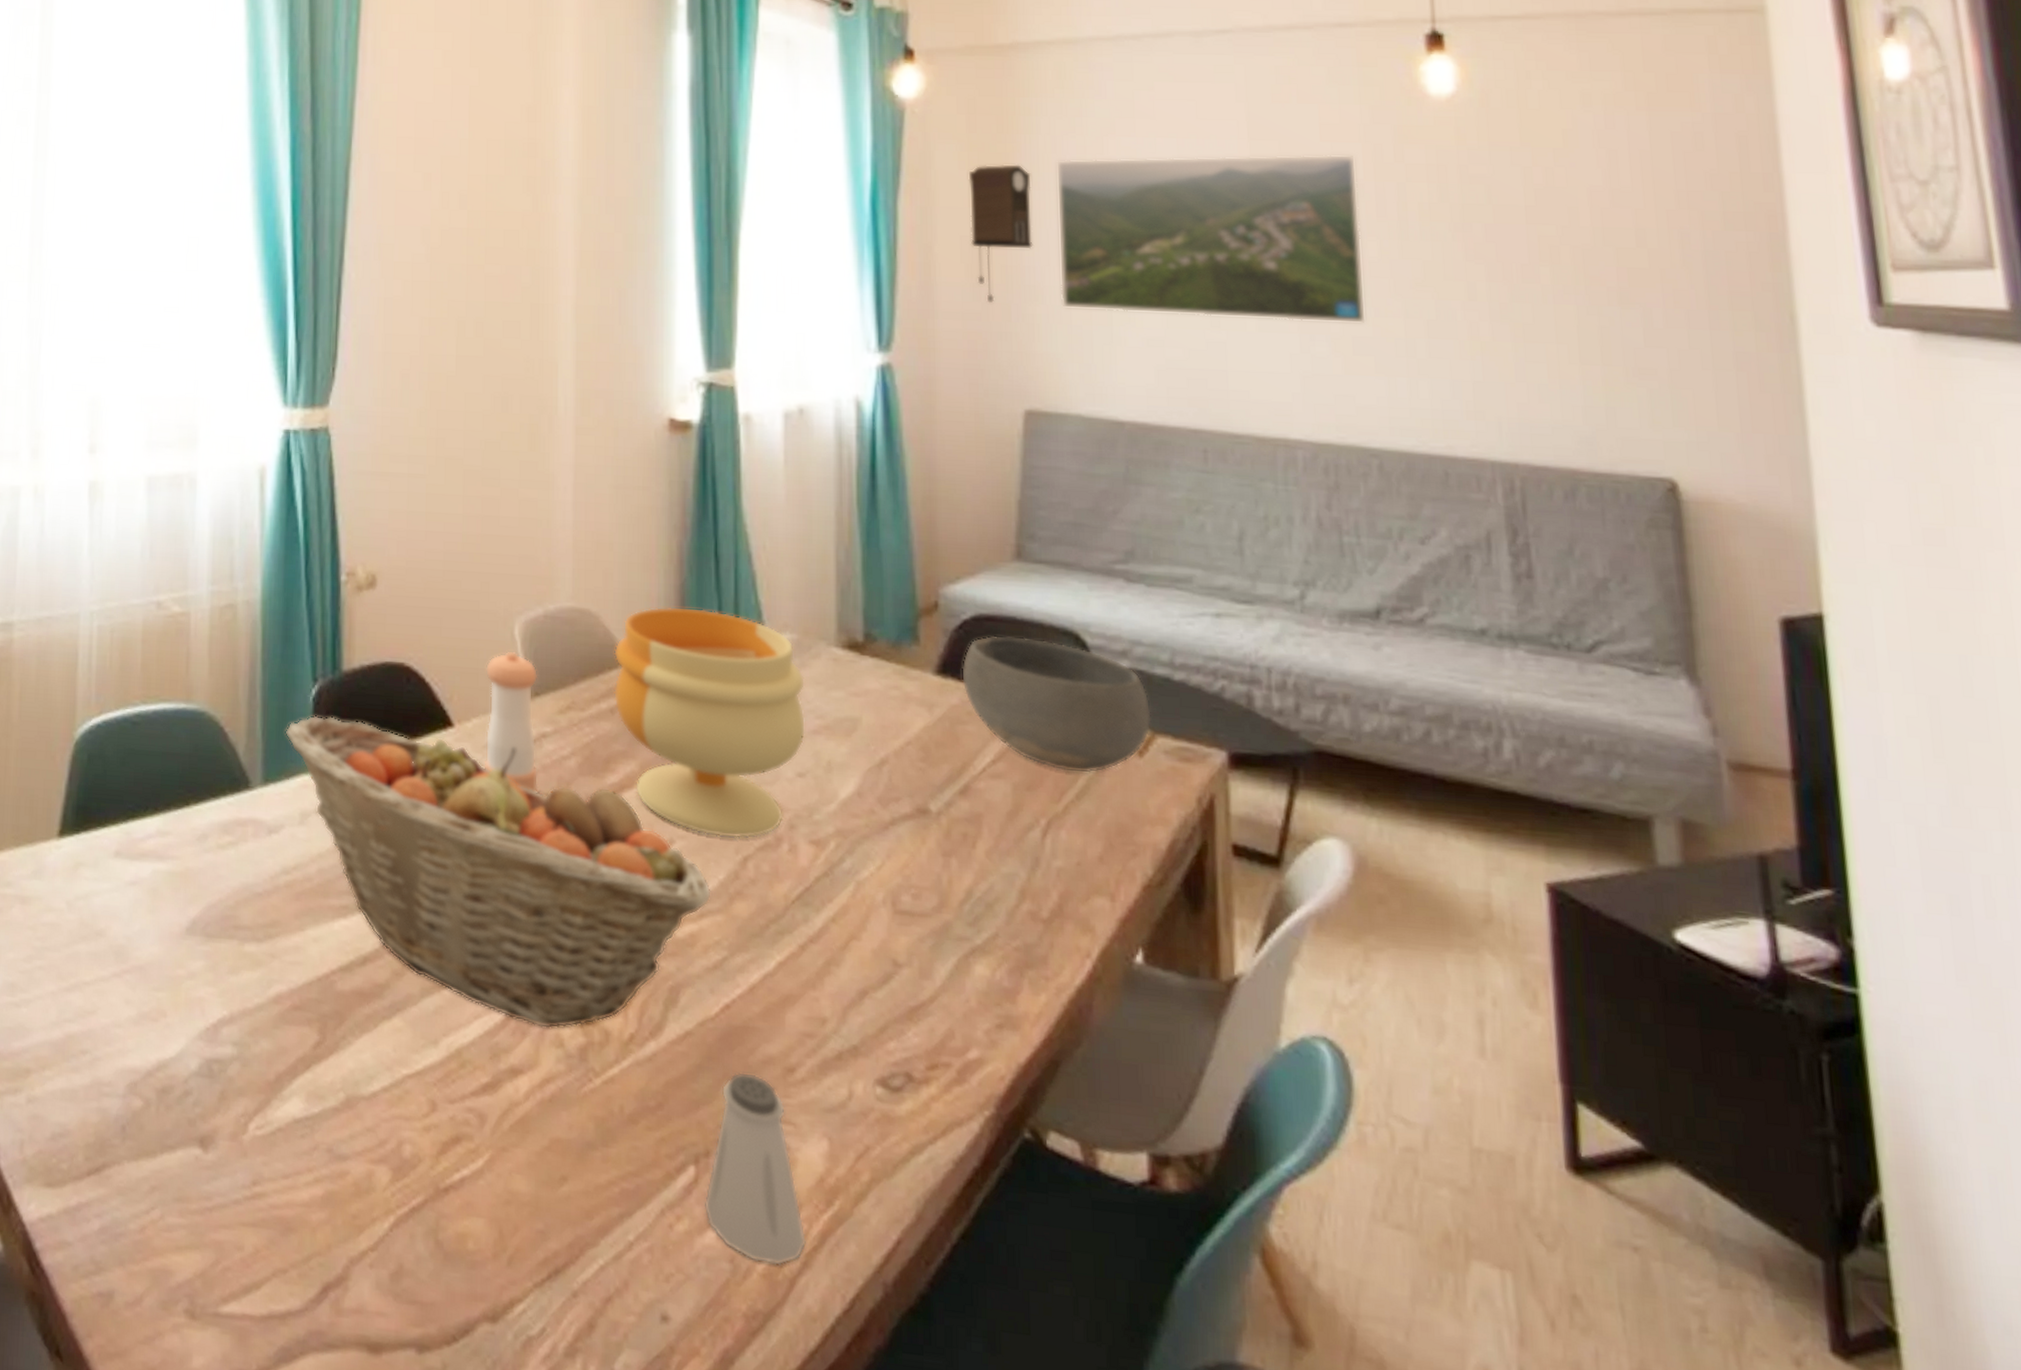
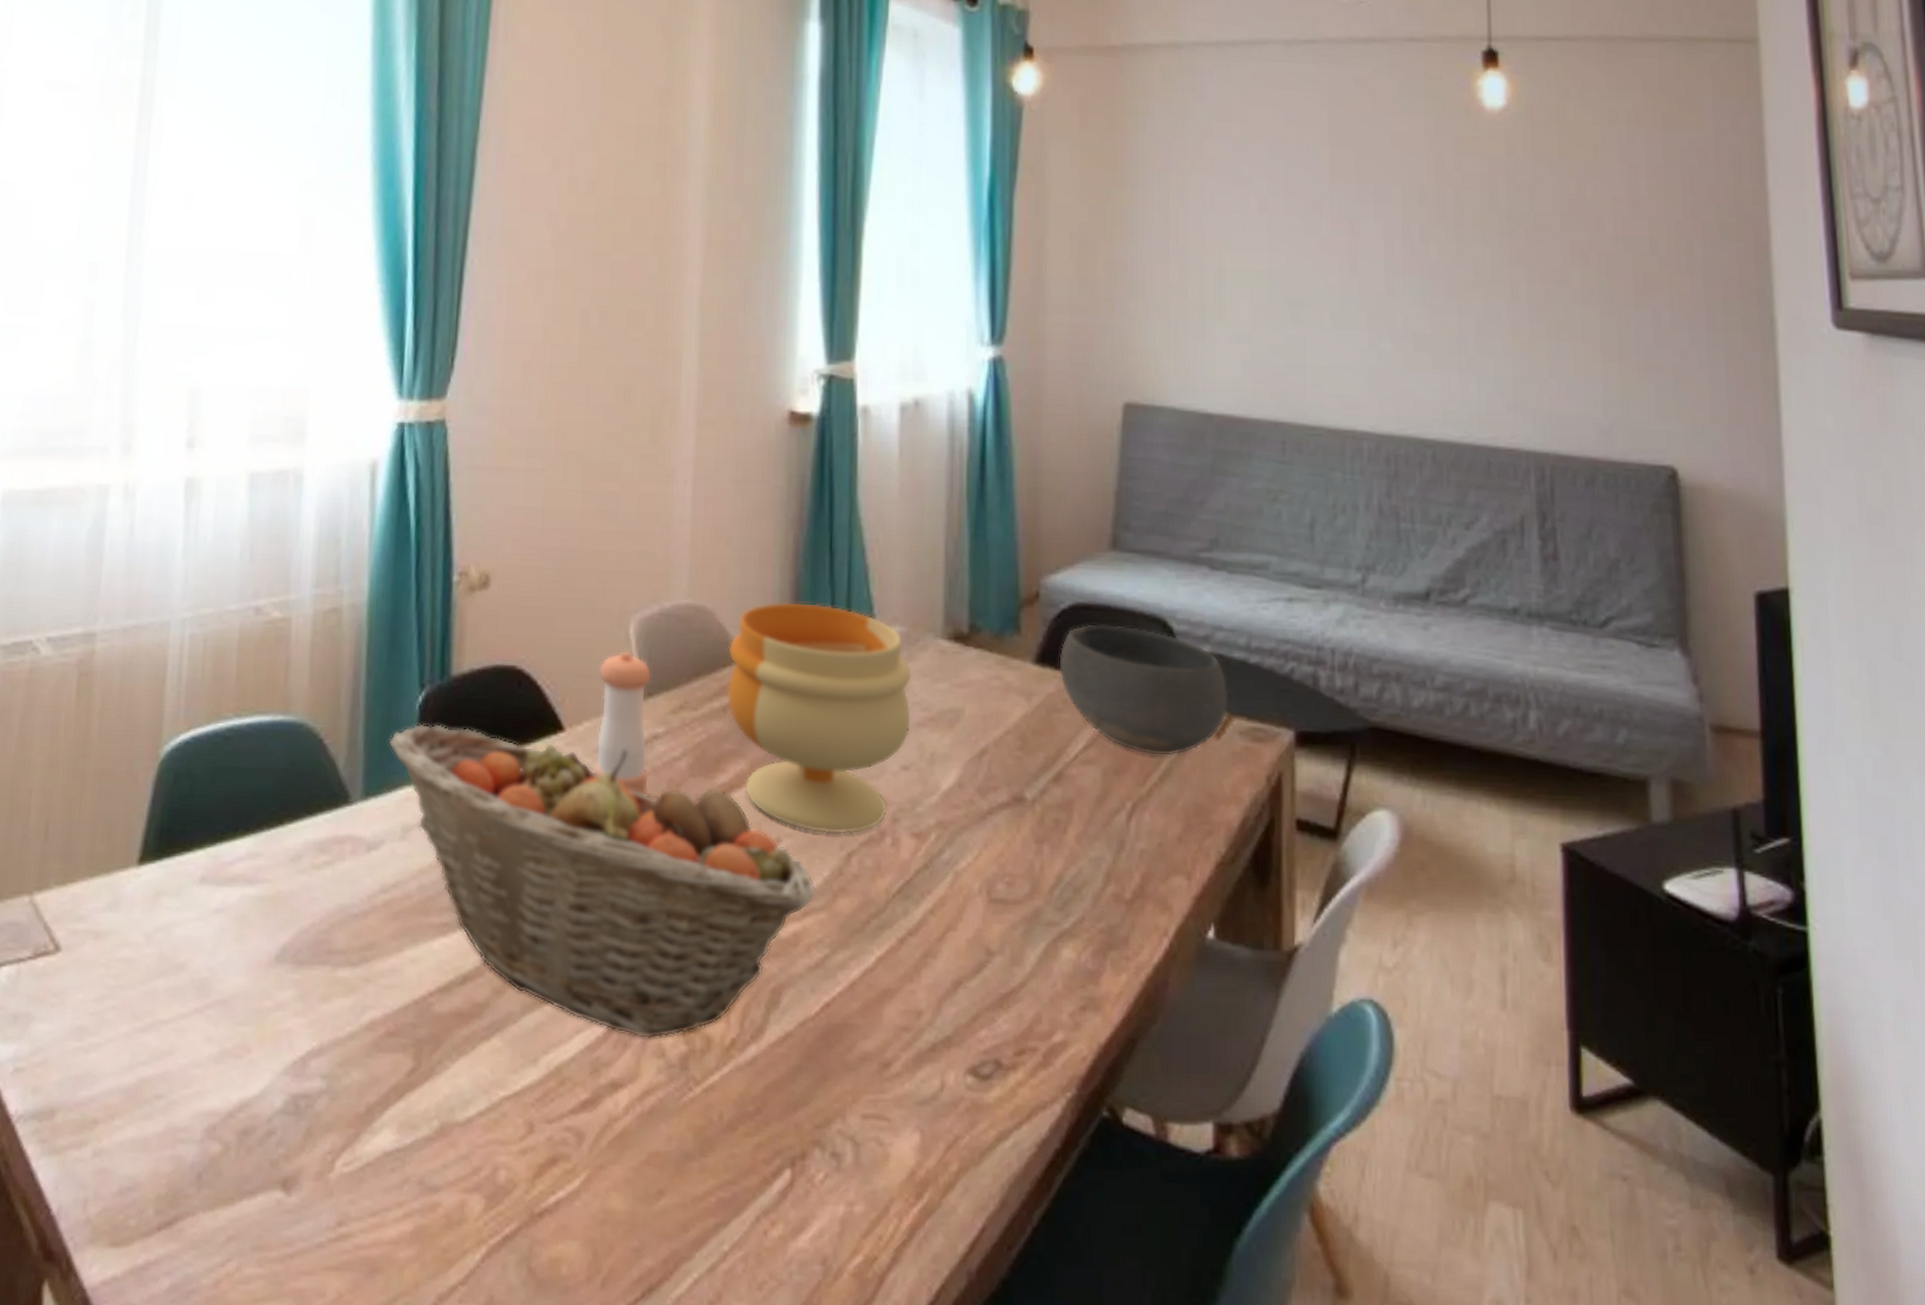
saltshaker: present [704,1071,807,1266] -> none [798,1070,897,1263]
pendulum clock: present [968,164,1033,304] -> none [1079,162,1137,299]
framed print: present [1056,154,1367,324] -> none [1159,159,1426,322]

